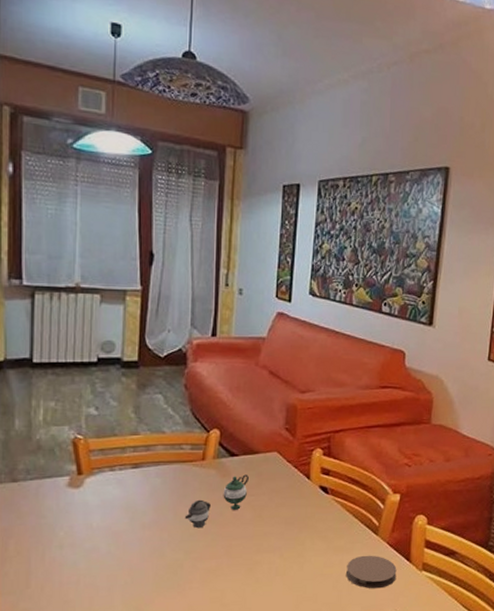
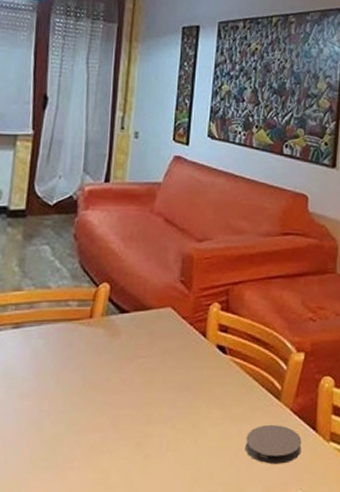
teapot: present [184,474,249,529] -> none [67,333,140,397]

